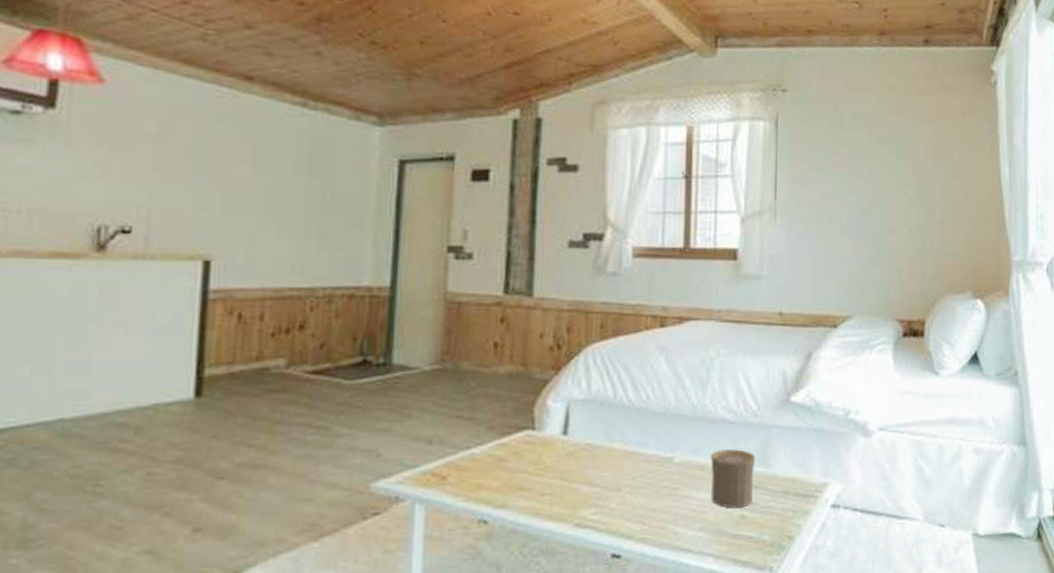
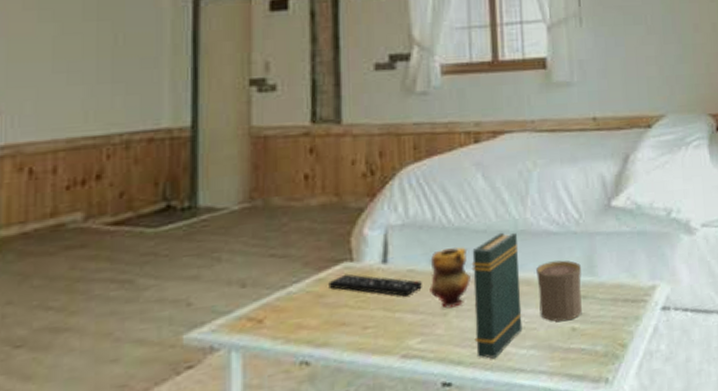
remote control: none [510,441,599,469] -> present [328,274,422,297]
teapot: none [606,427,646,484] -> present [429,247,470,309]
book: none [646,416,695,536] -> present [471,232,523,359]

